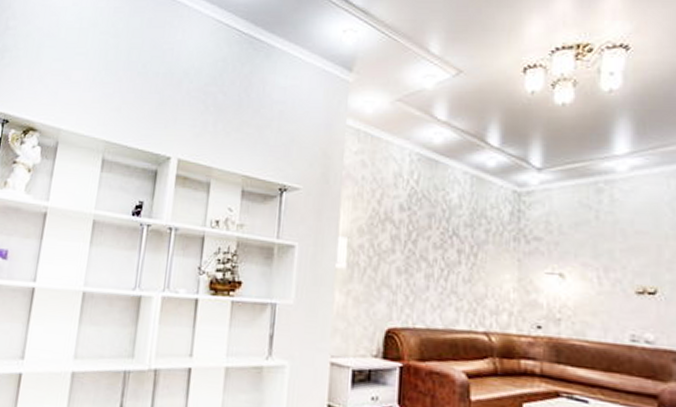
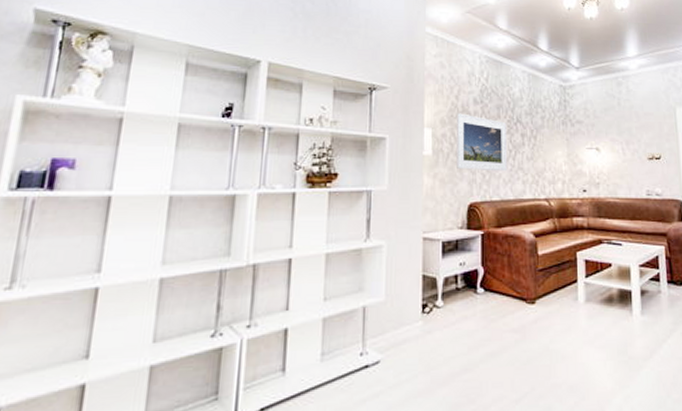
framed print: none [374,221,439,295] -> present [456,113,507,172]

